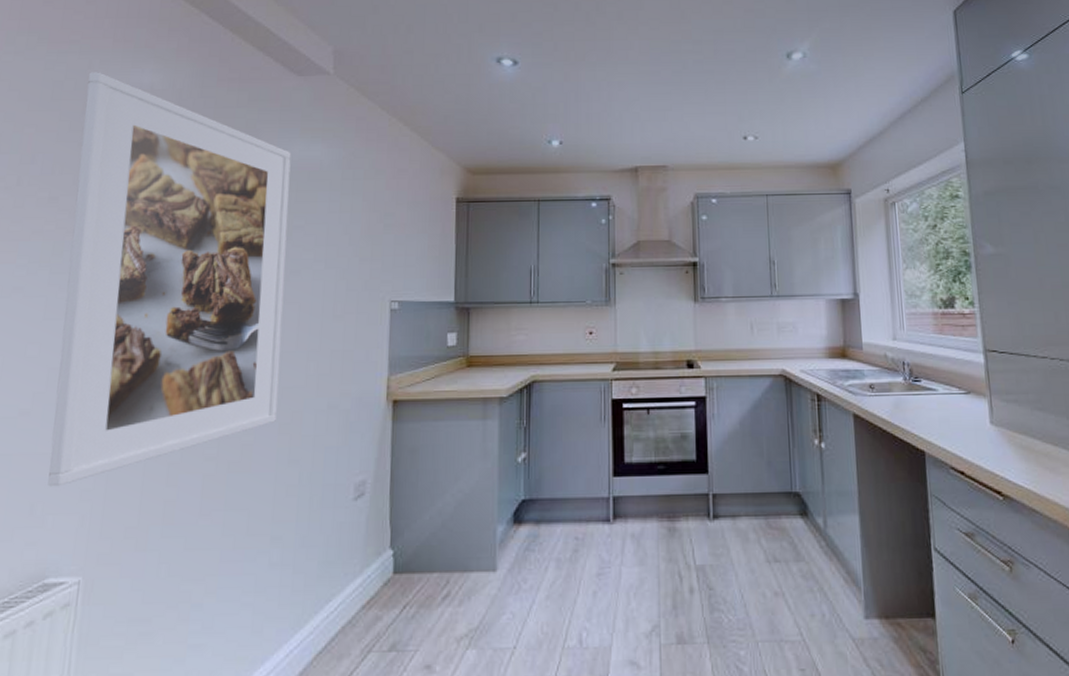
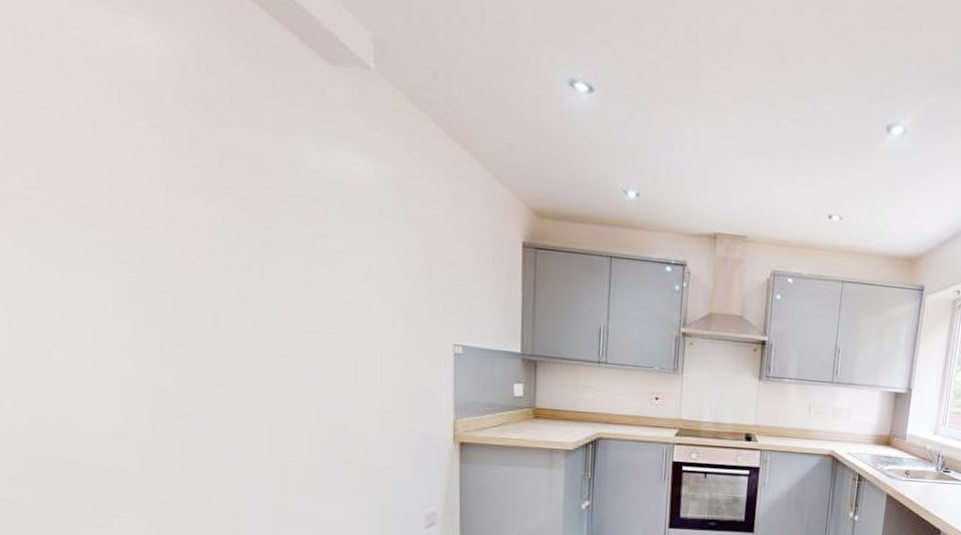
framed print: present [48,72,292,487] -> none [56,16,341,492]

